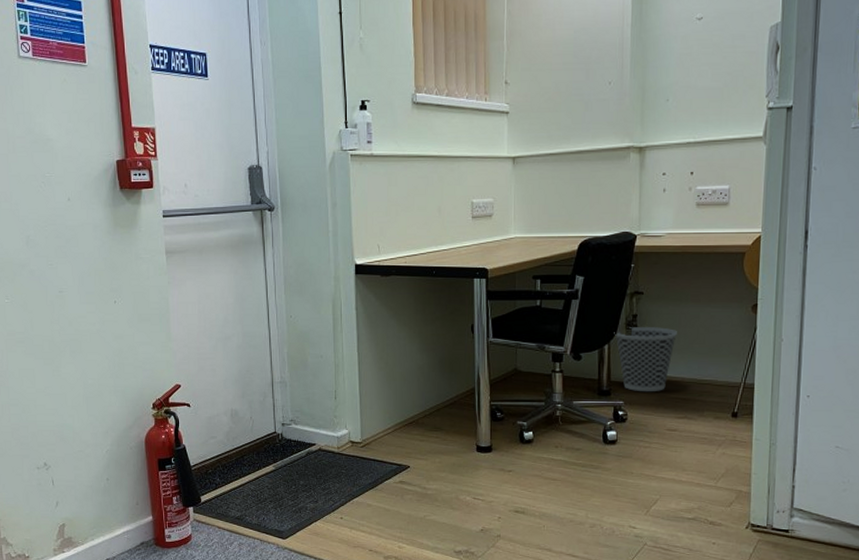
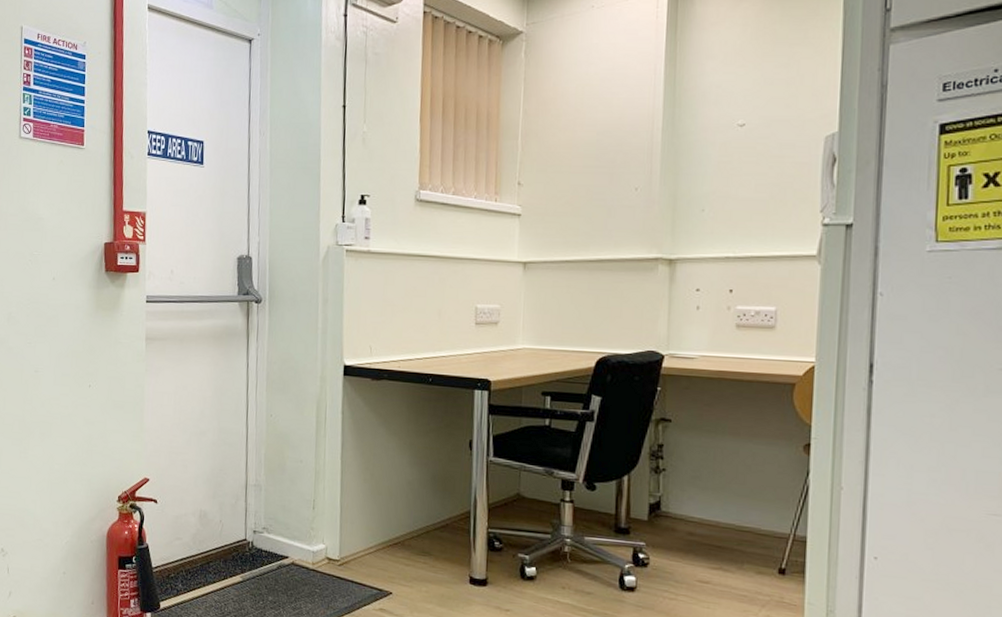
wastebasket: present [614,327,677,392] -> none [635,458,711,535]

